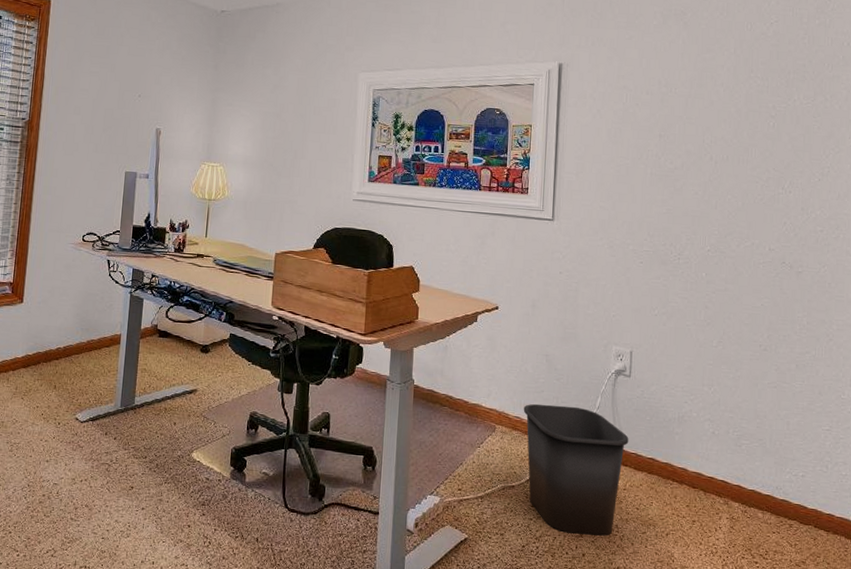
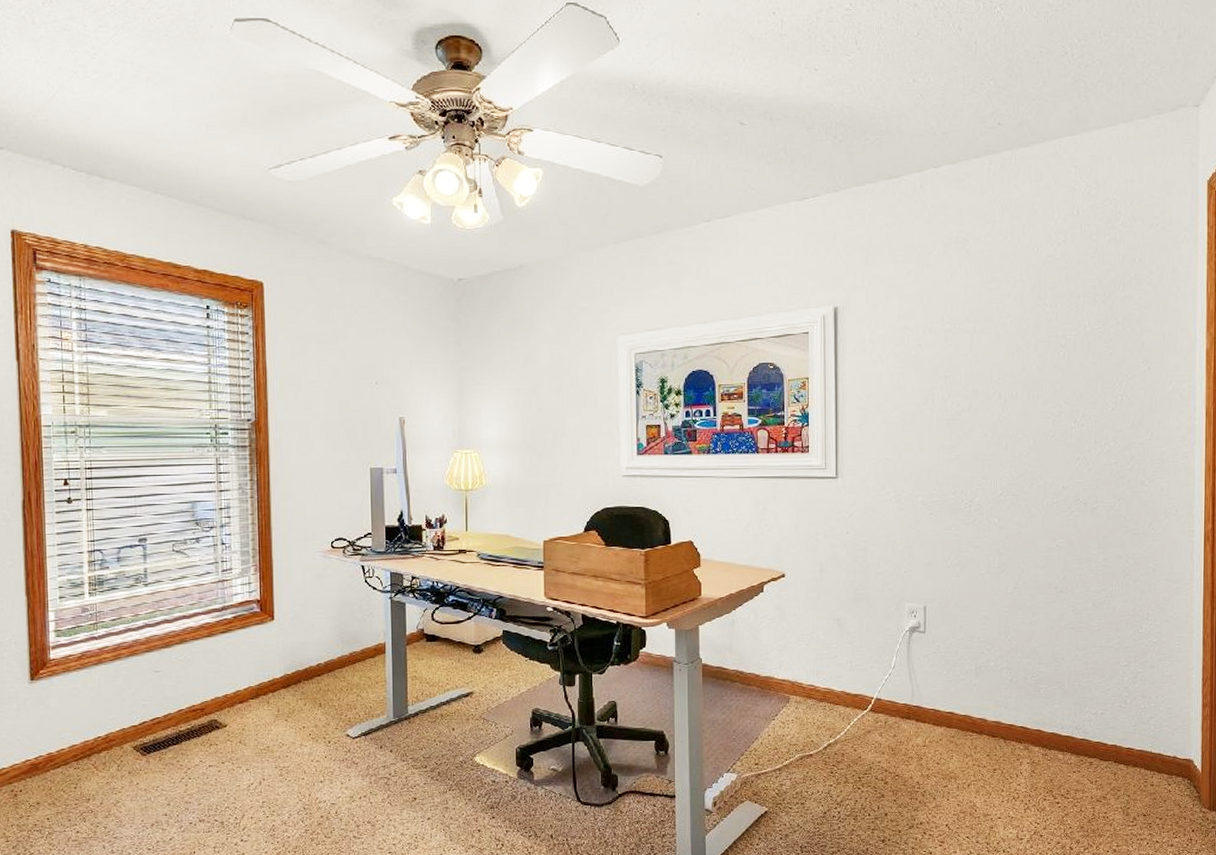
waste bin: present [523,403,629,536] -> none [817,668,926,795]

